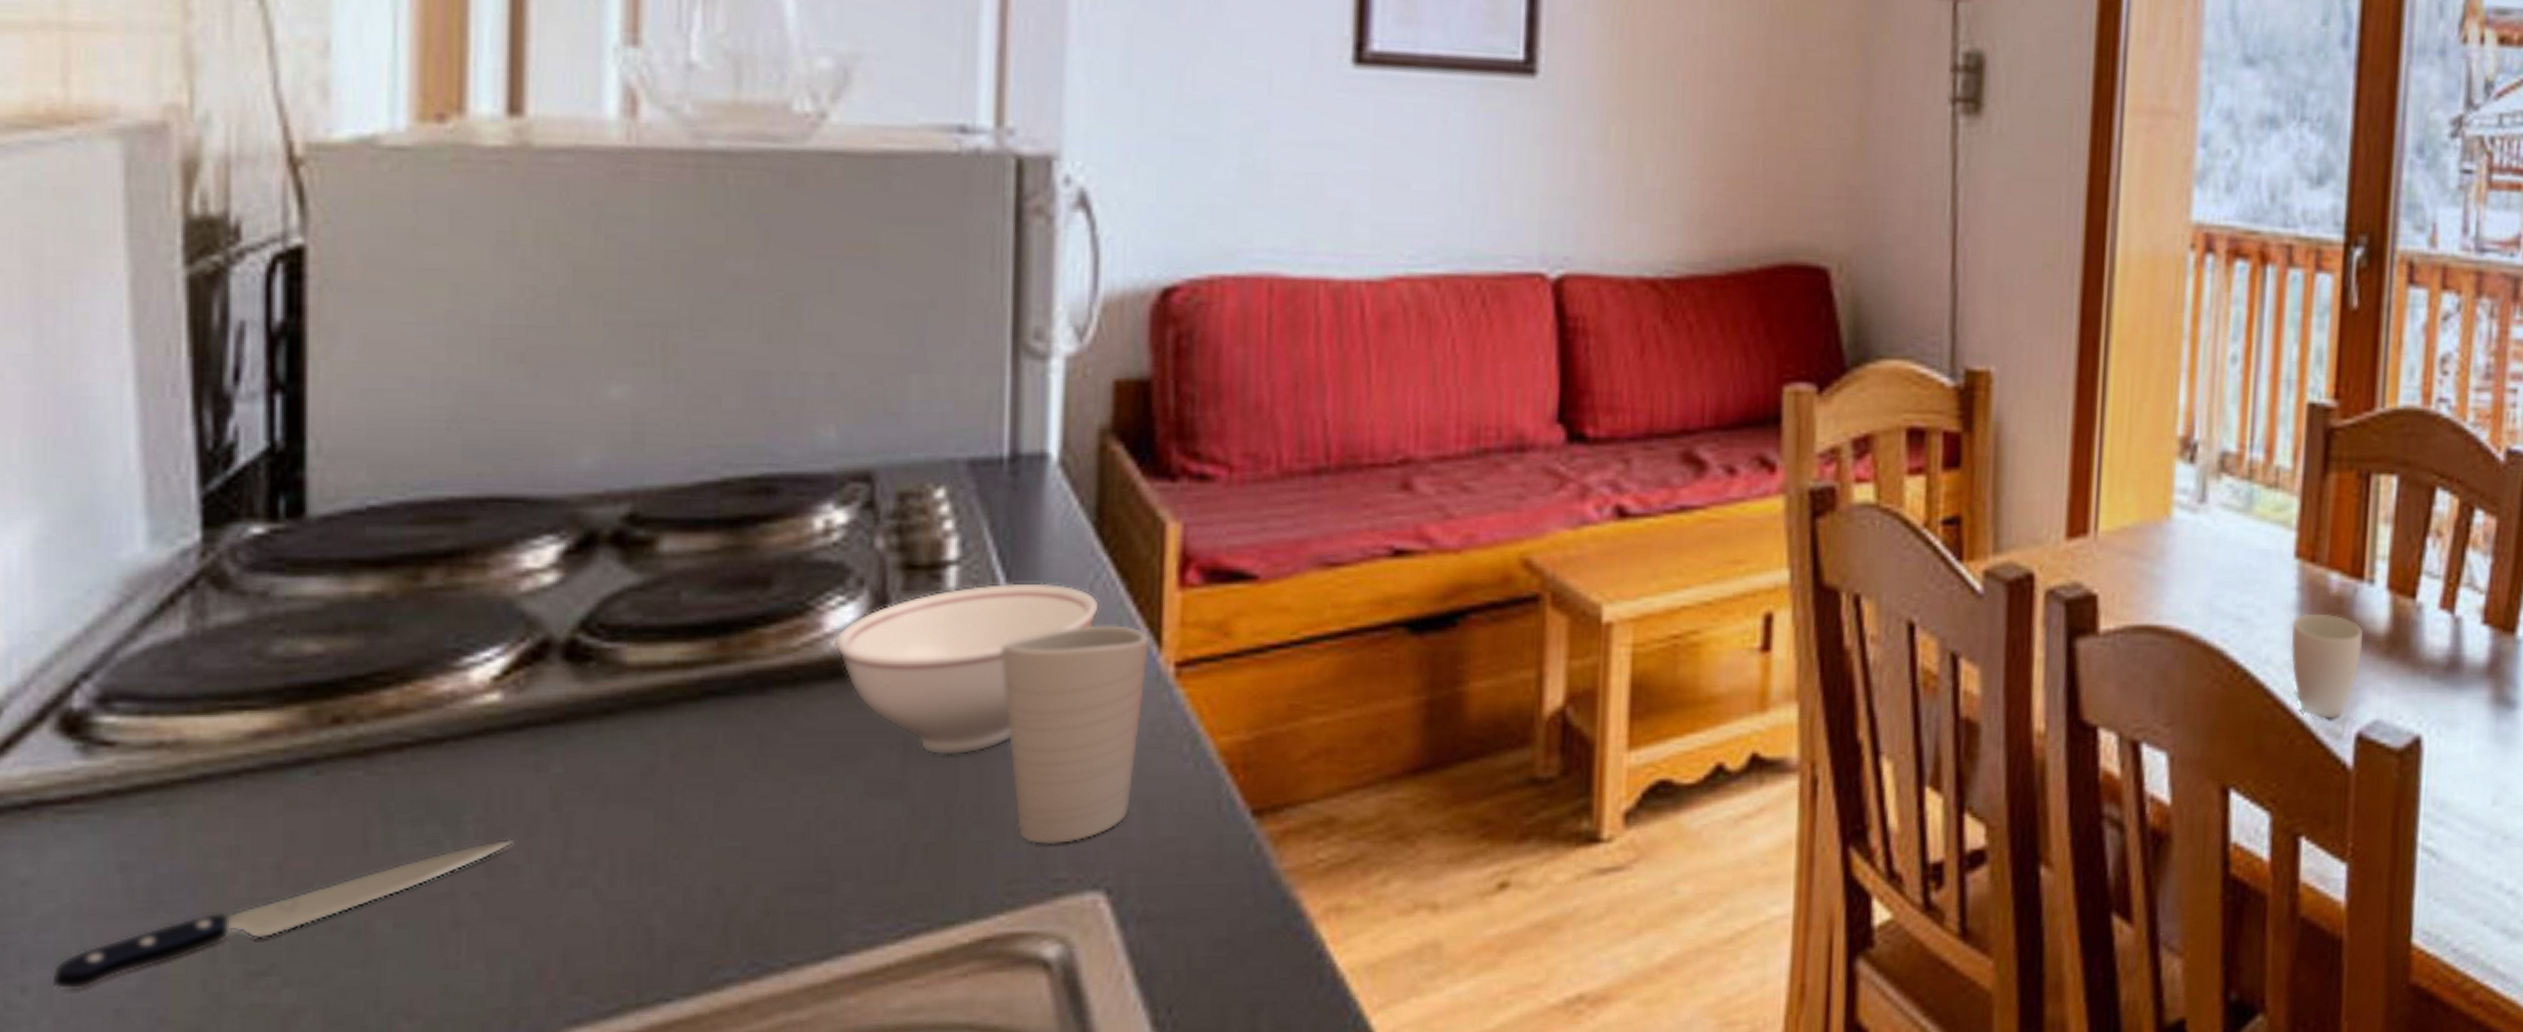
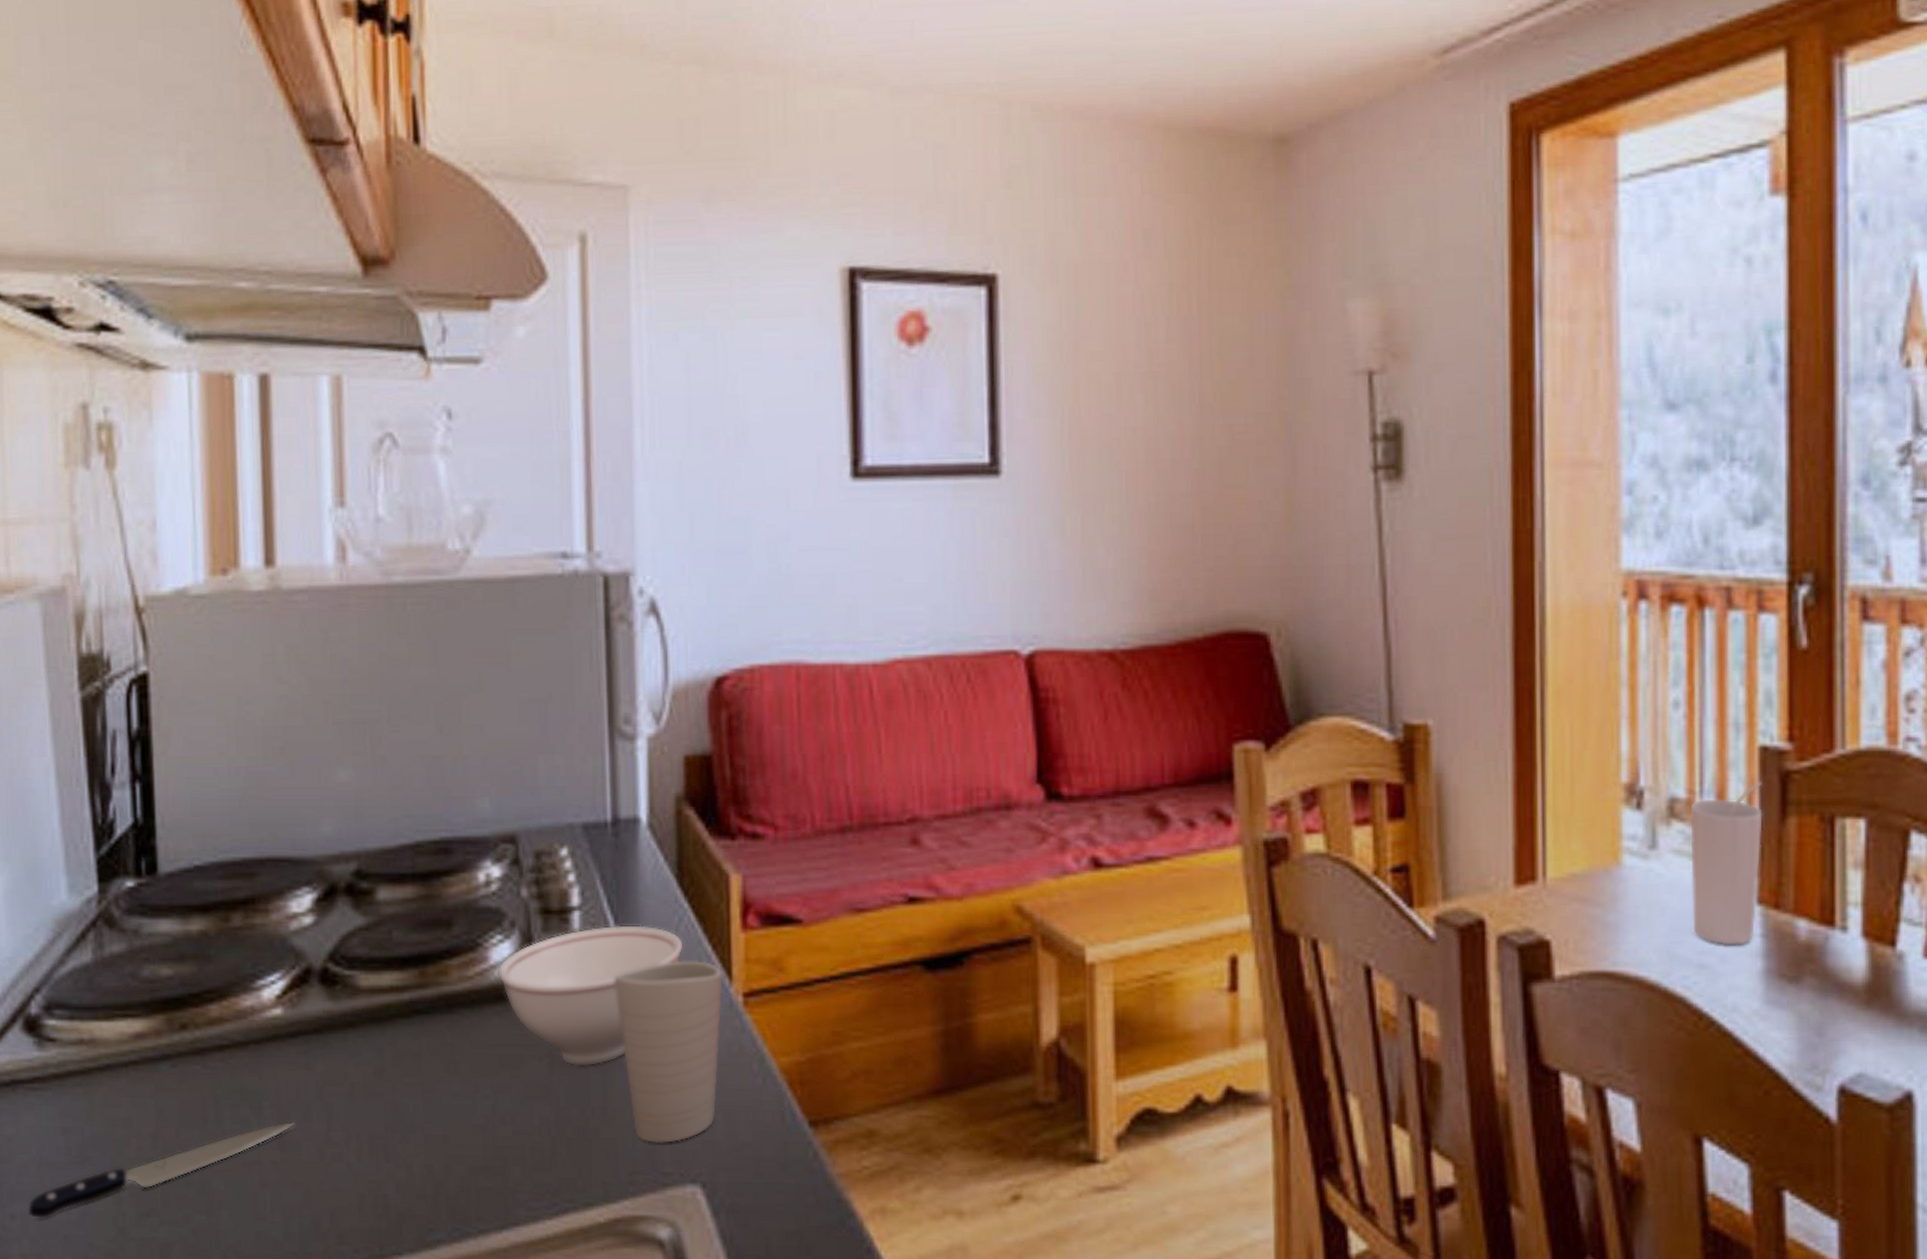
cup: none [2234,436,2308,598] -> present [1690,780,1763,945]
mug: present [2290,613,2363,719] -> none [1758,961,1839,1070]

